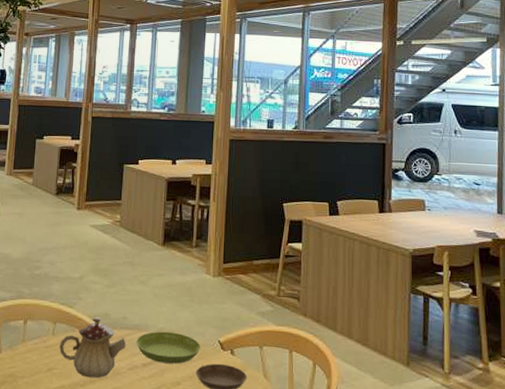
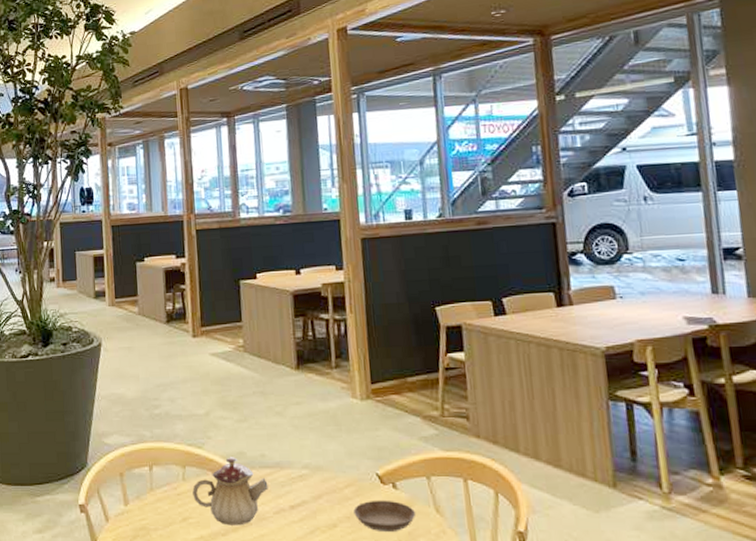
saucer: present [136,331,201,364] -> none [279,467,357,504]

